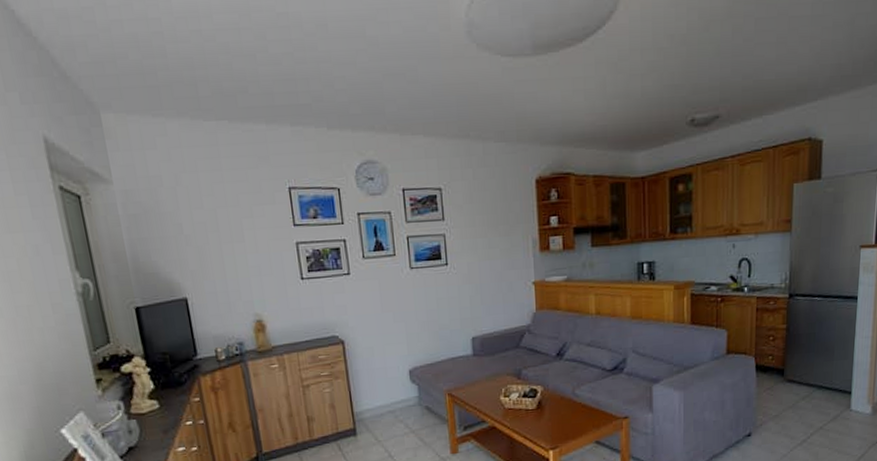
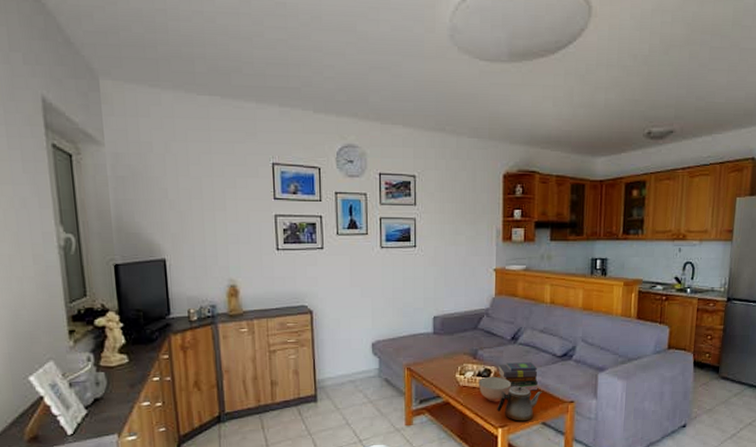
bowl: none [524,396,561,424] -> present [478,376,512,402]
books: none [544,378,588,409] -> present [498,362,538,391]
teapot: none [546,404,595,442] -> present [497,386,543,422]

